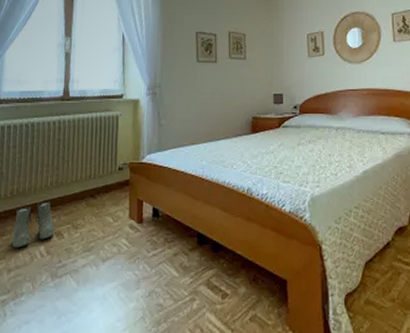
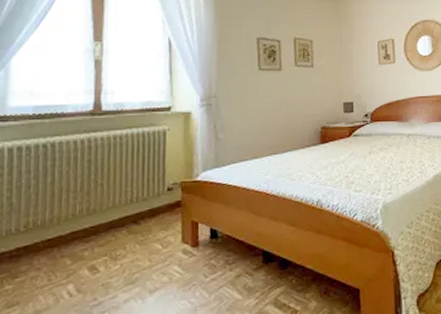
boots: present [12,201,54,248] -> none [29,232,86,290]

